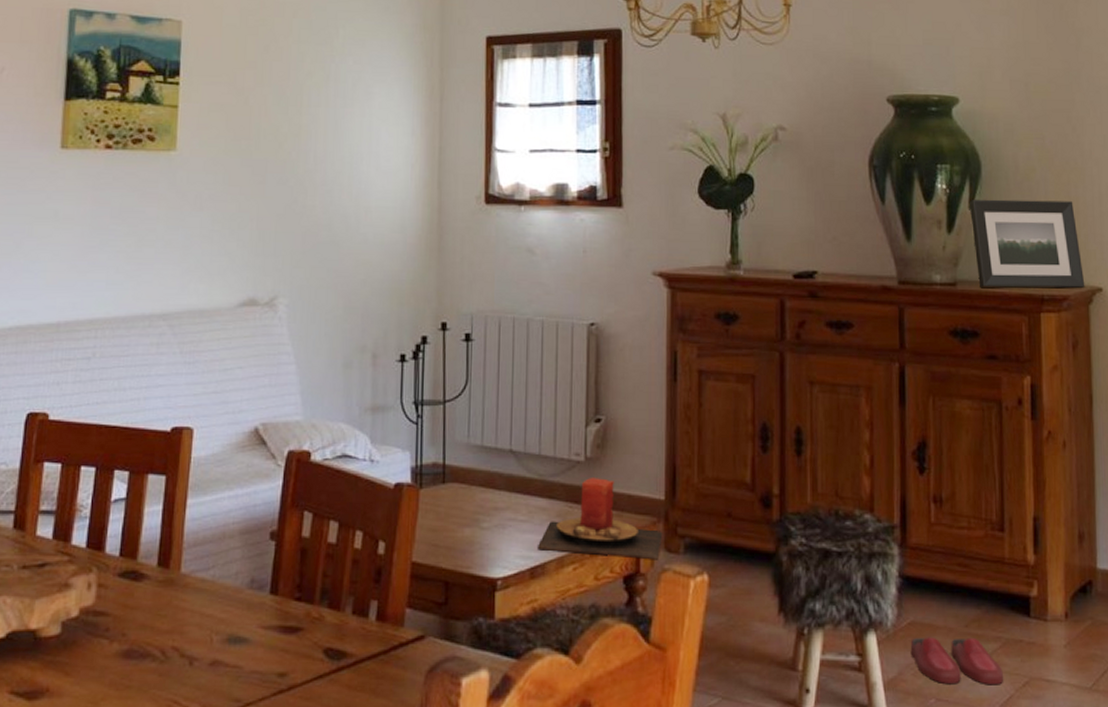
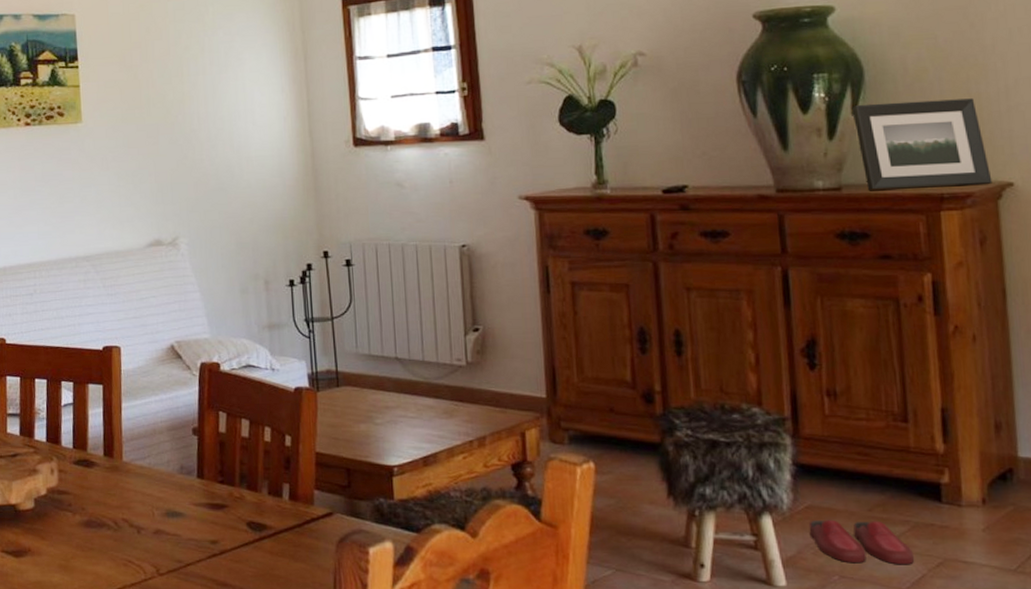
candle: present [538,476,663,560] -> none [428,378,547,450]

